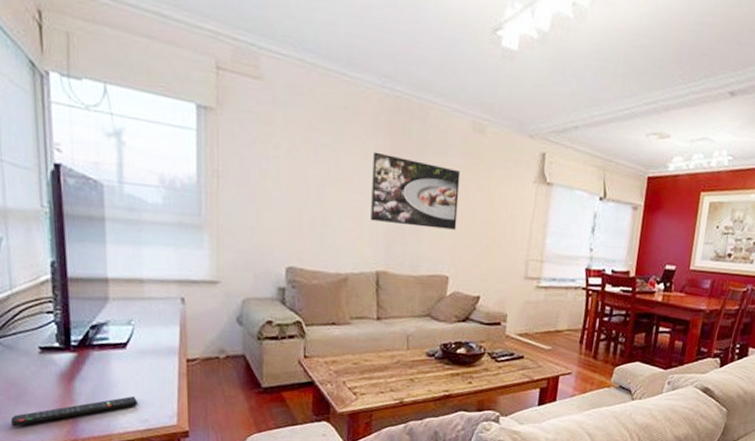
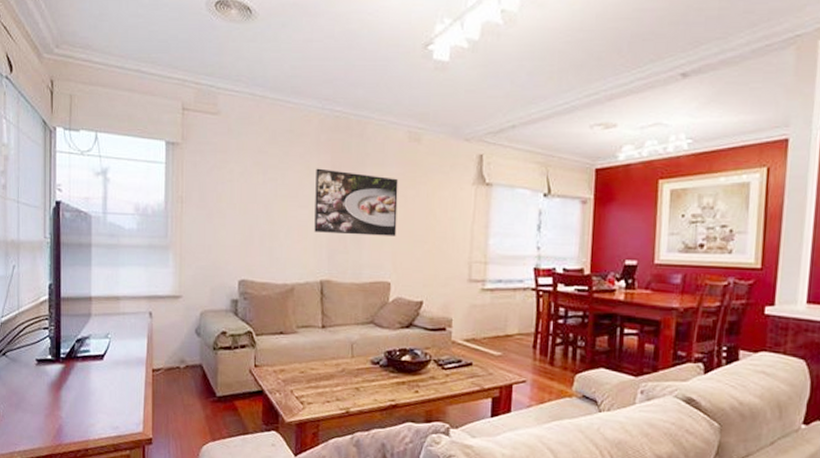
remote control: present [11,396,137,427] -> none [12,404,110,432]

